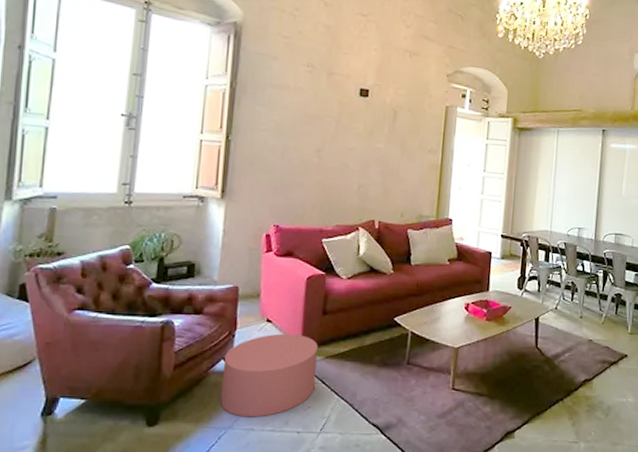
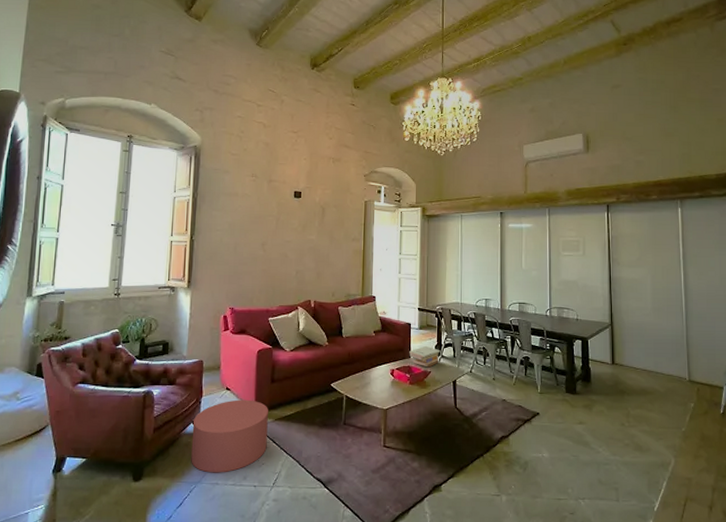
books: none [487,278,524,303] -> present [409,346,440,368]

